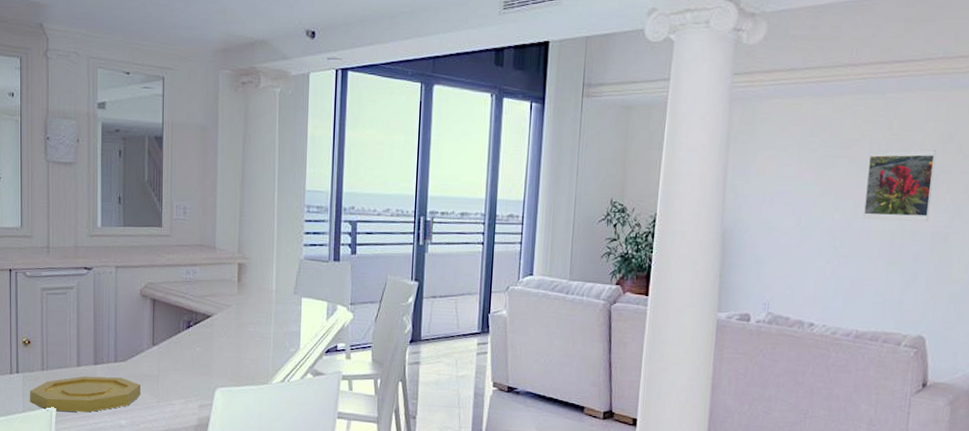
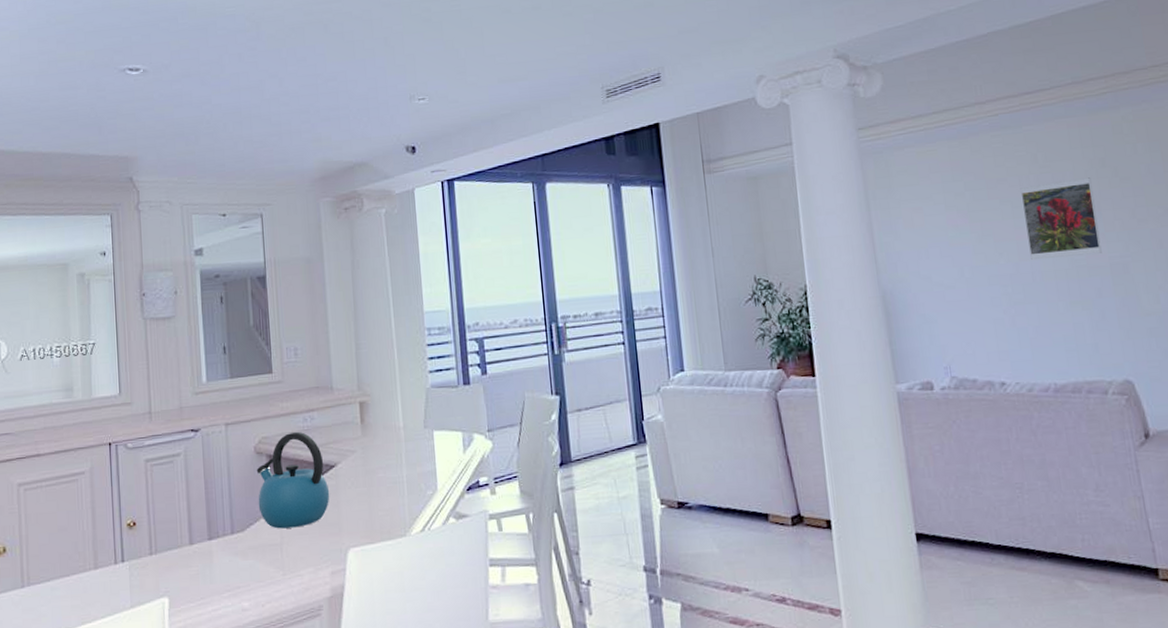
bowl: present [30,376,141,413] -> none [138,551,263,603]
kettle: none [140,281,204,364] -> present [256,431,330,529]

